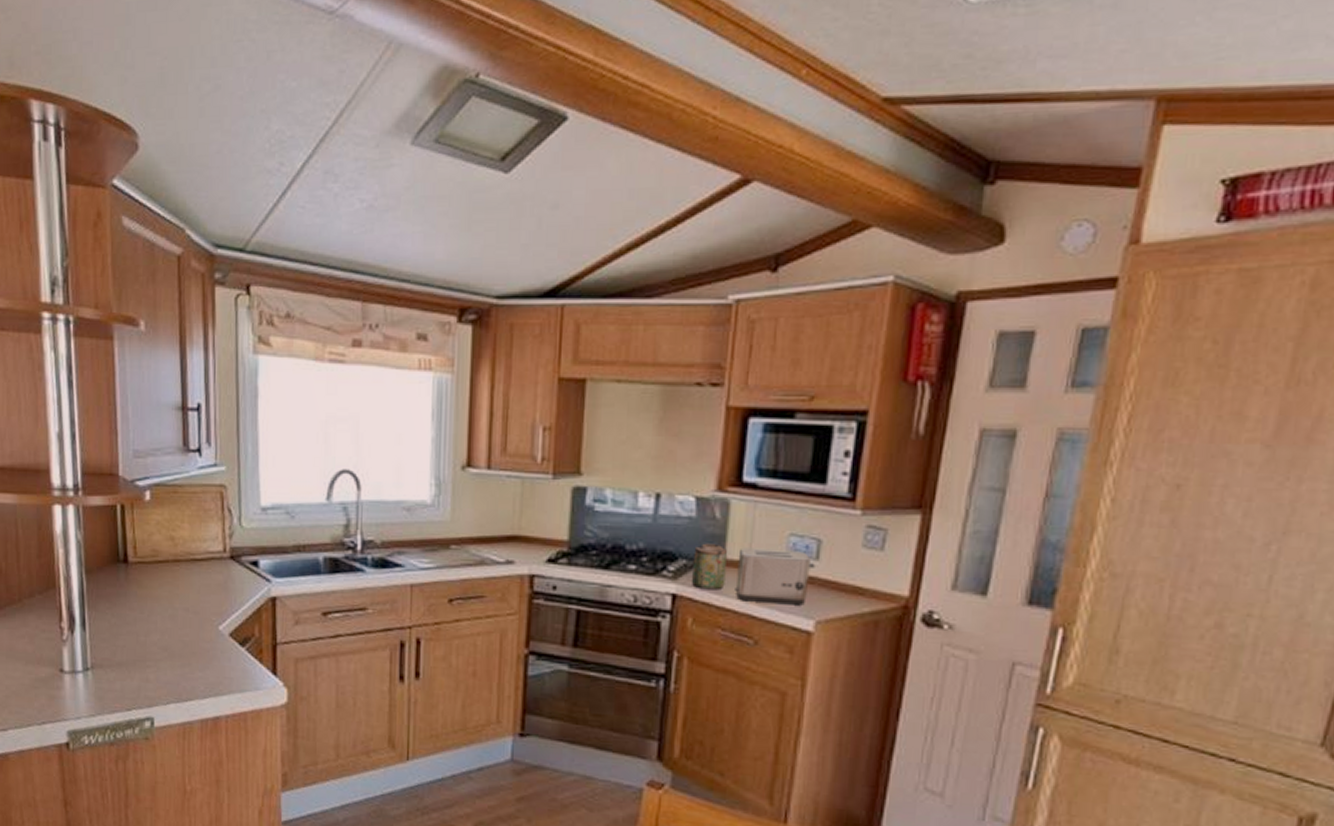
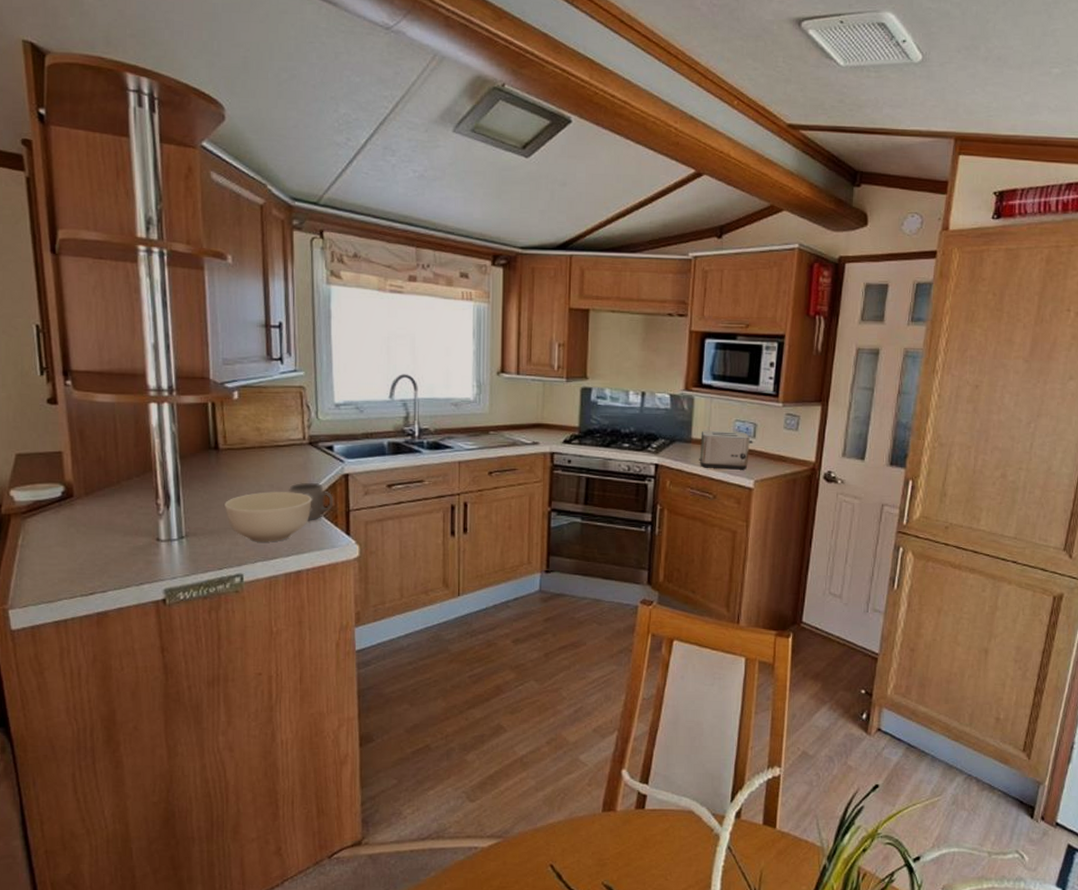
bowl: none [134,616,233,680] -> present [224,491,312,542]
mug: none [206,605,259,656] -> present [289,482,334,521]
canister: present [691,543,727,590] -> none [668,427,693,461]

